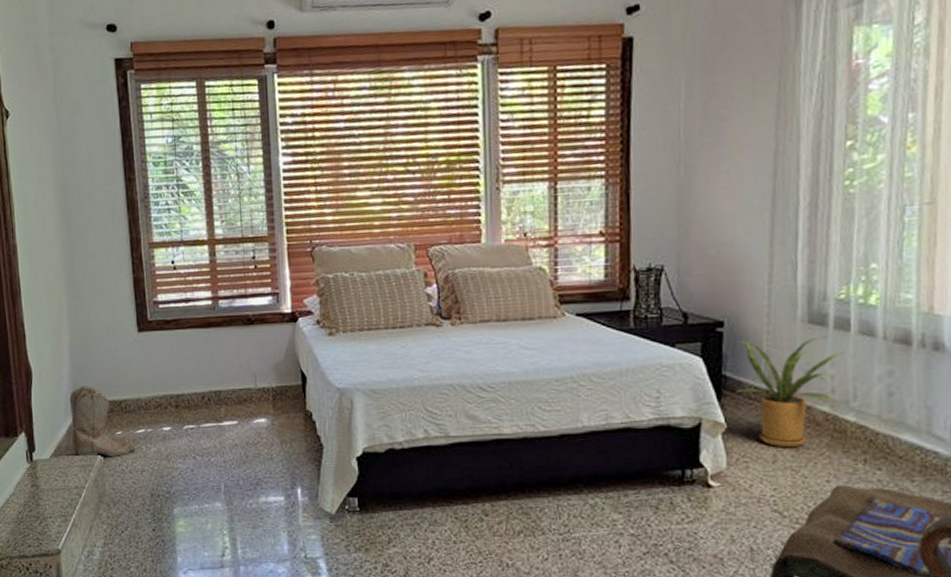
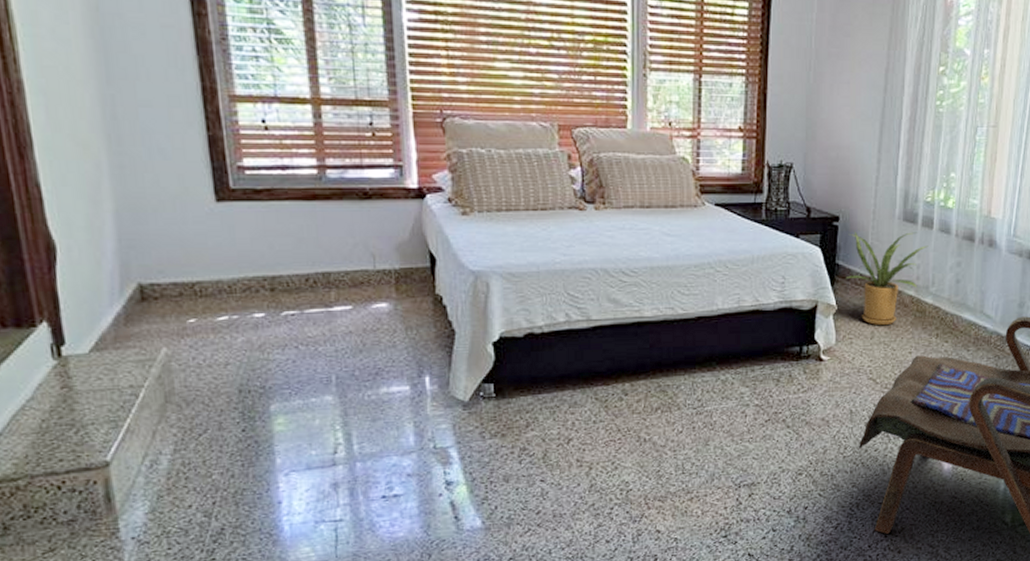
boots: present [69,386,136,457] -> none [116,264,216,350]

